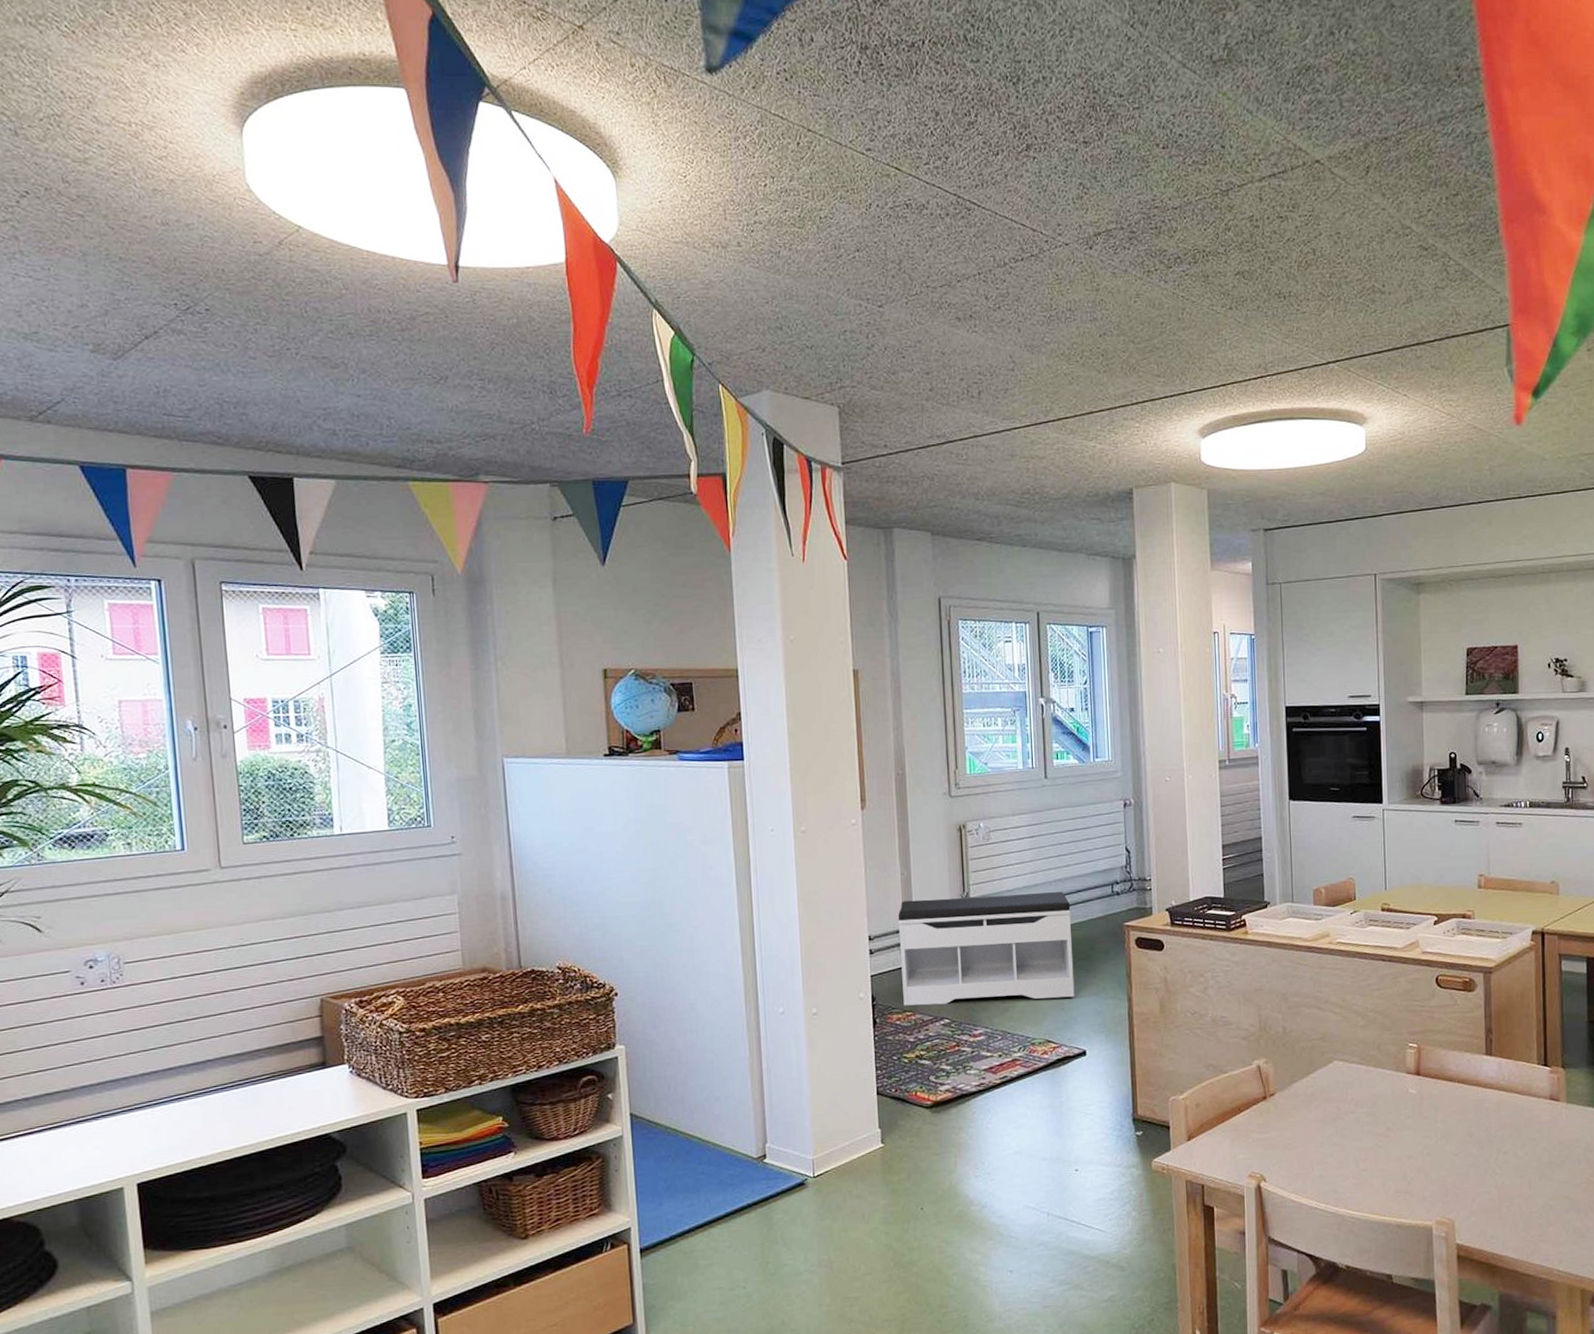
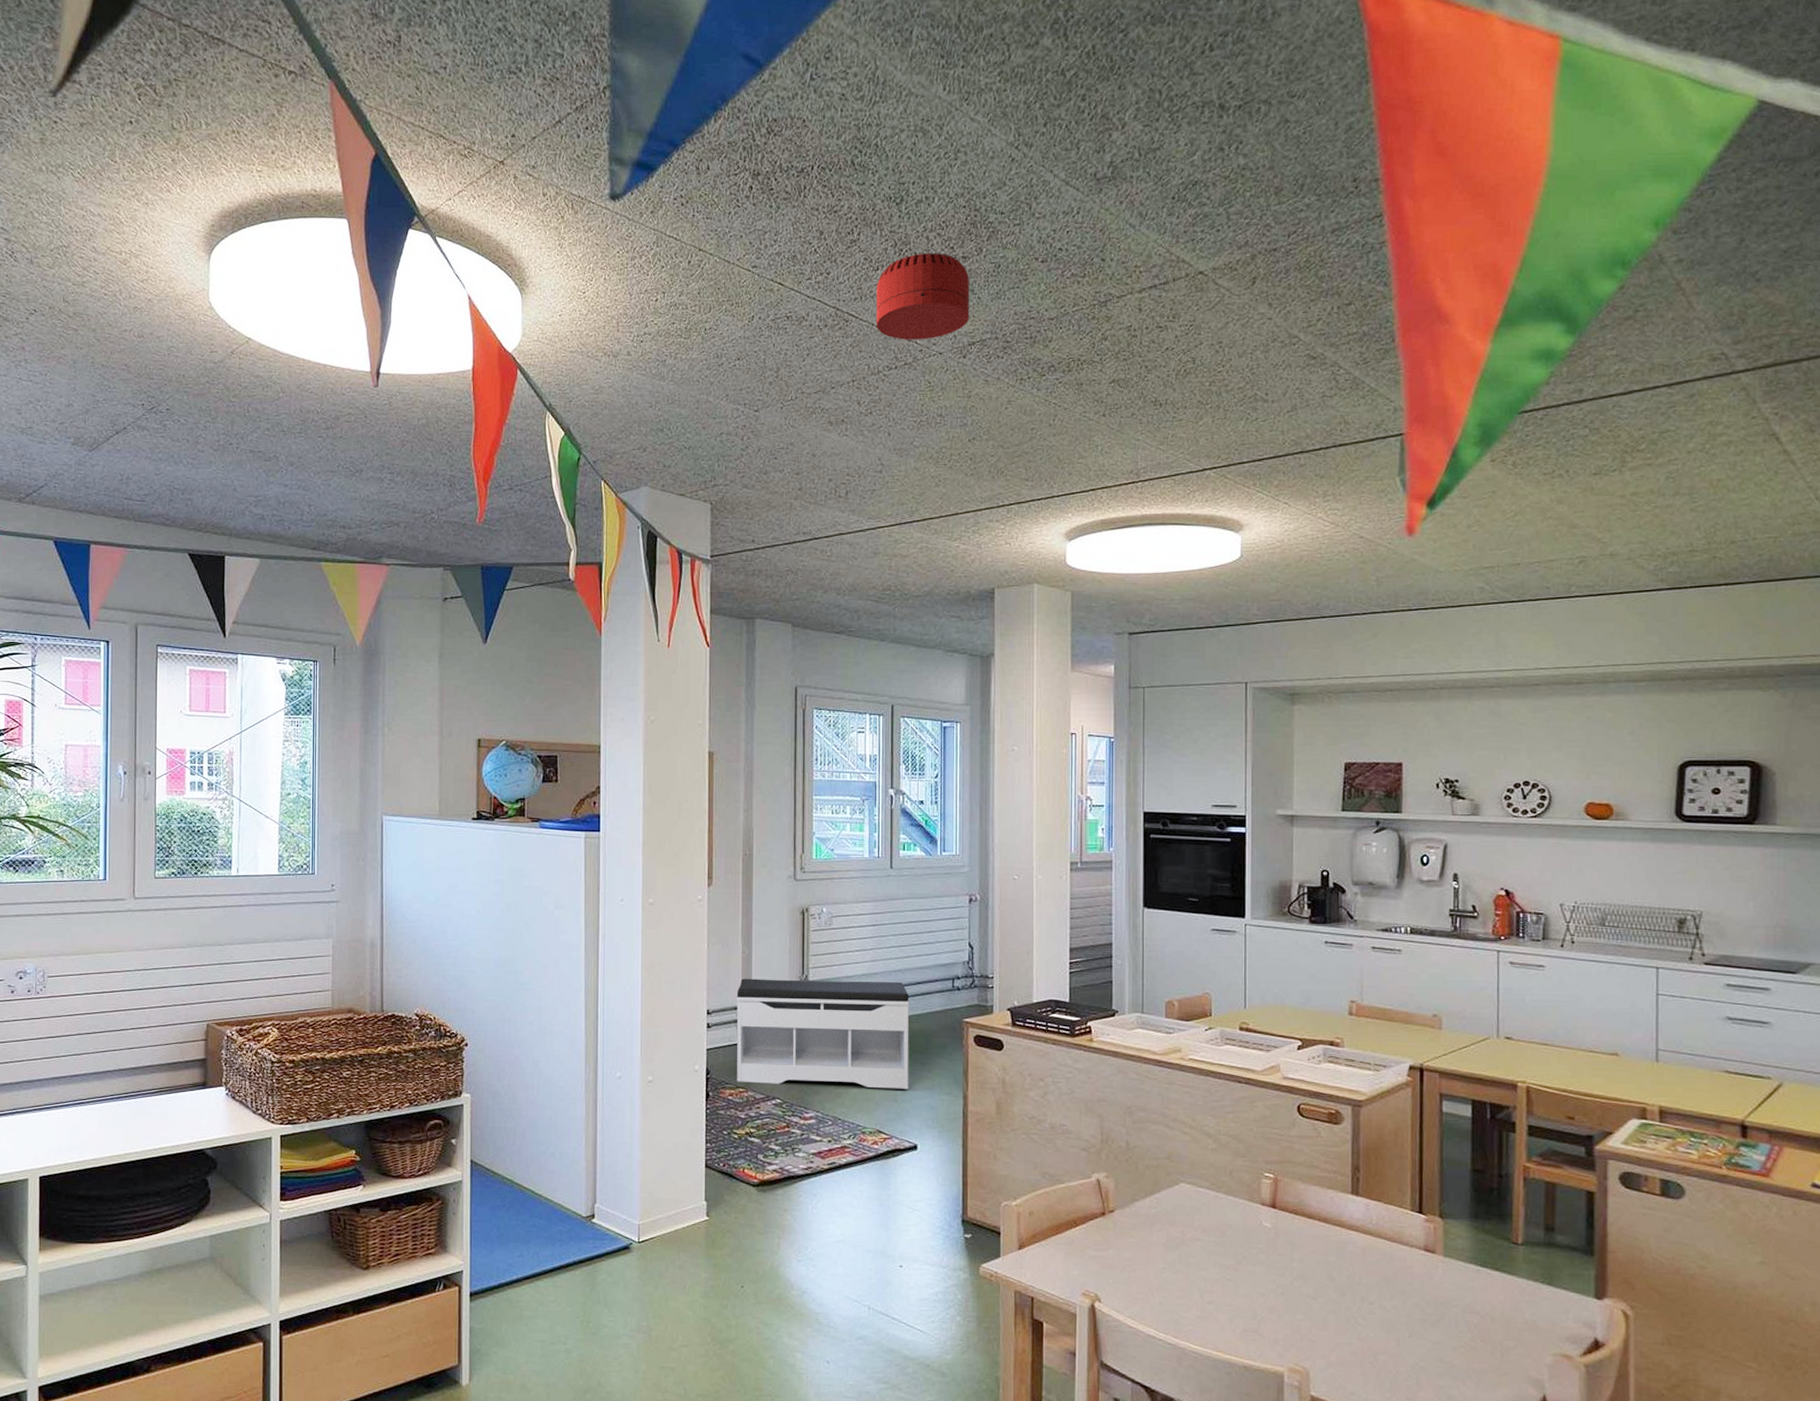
smoke detector: none [997,137,1094,230] -> present [876,253,970,340]

